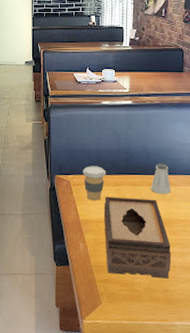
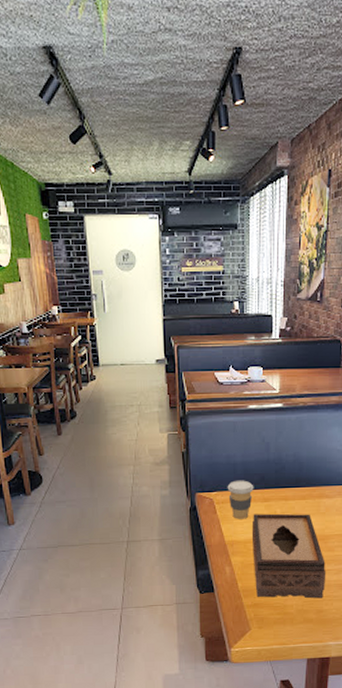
saltshaker: present [151,163,171,195] -> none [304,473,326,509]

